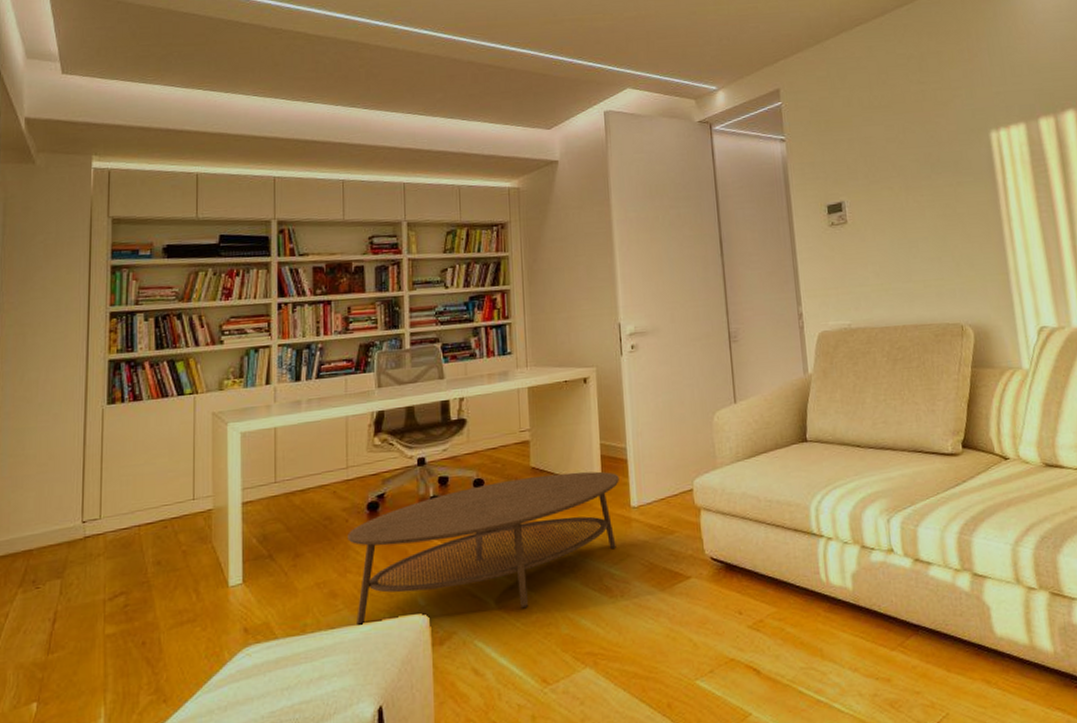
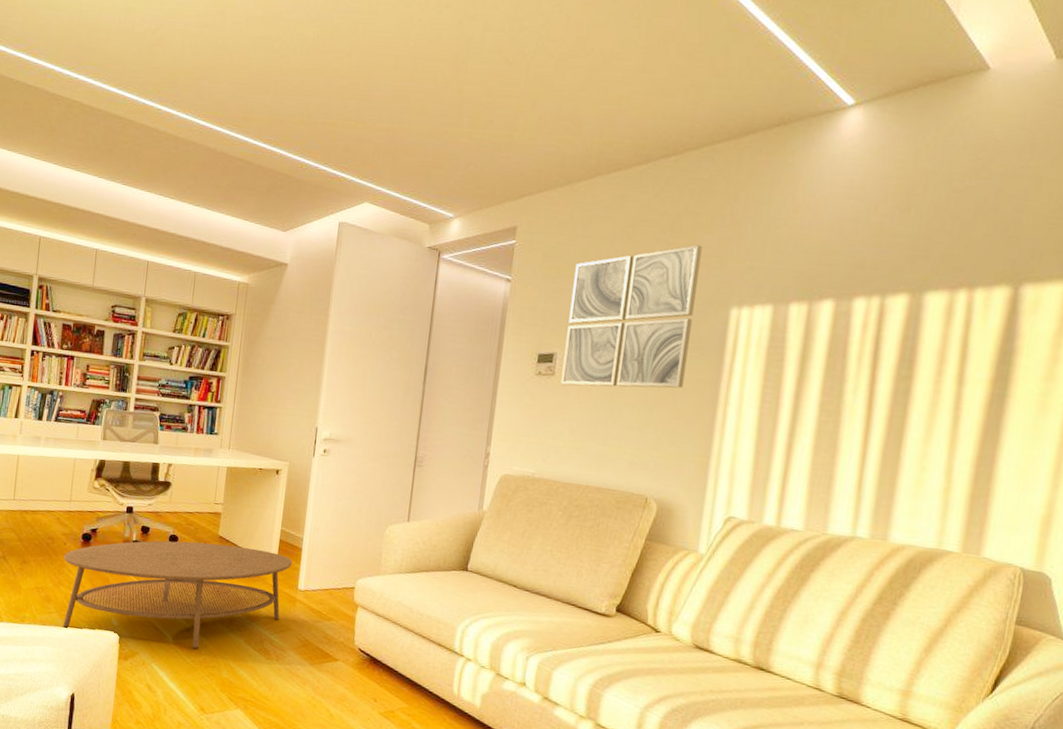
wall art: none [842,80,967,232] -> present [560,245,702,389]

